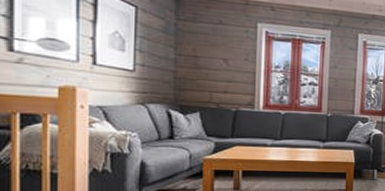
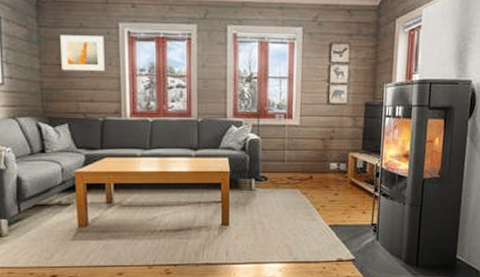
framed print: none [197,29,242,66] -> present [60,35,105,72]

